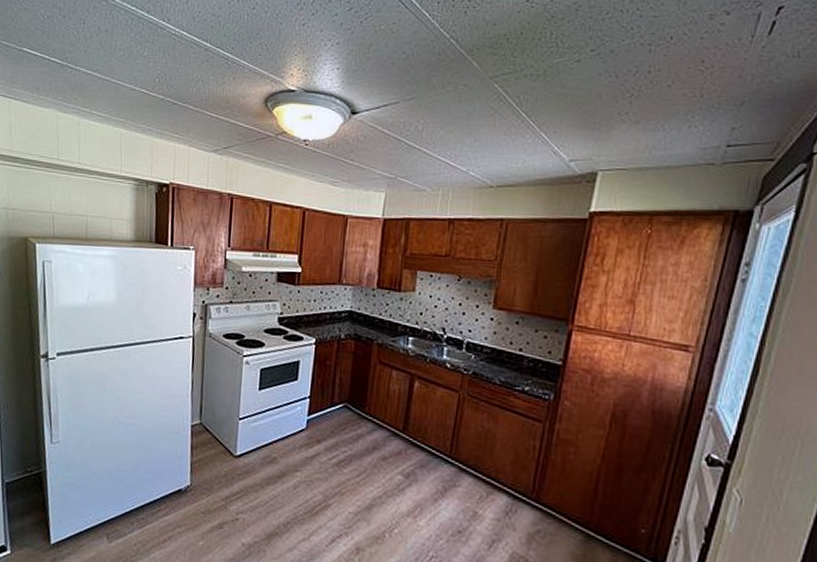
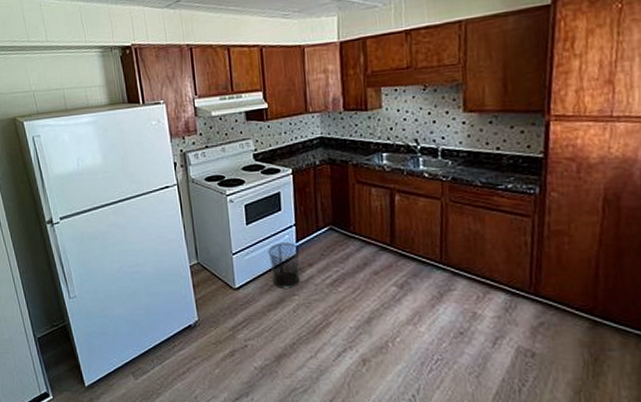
waste bin: none [277,414,311,463] -> present [268,242,301,288]

